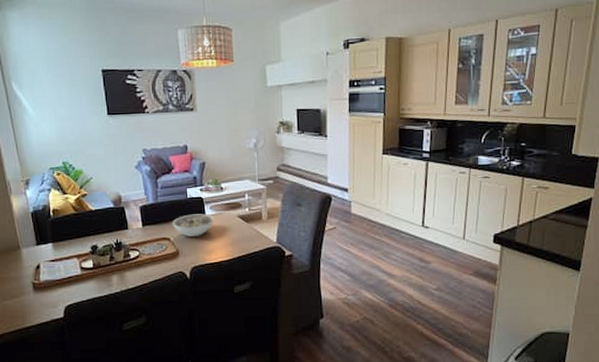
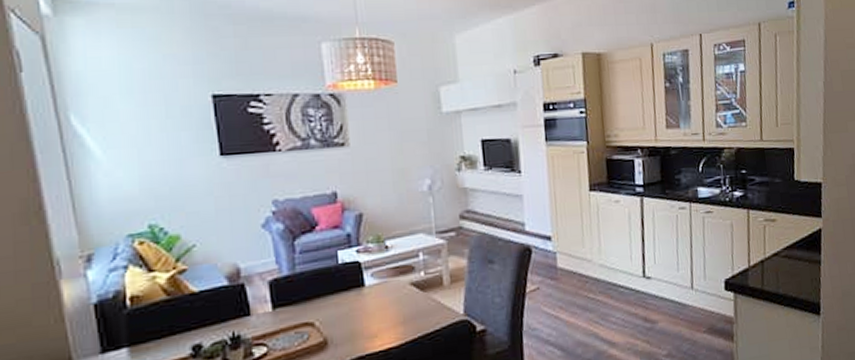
bowl: present [172,214,214,237] -> none [317,284,378,318]

